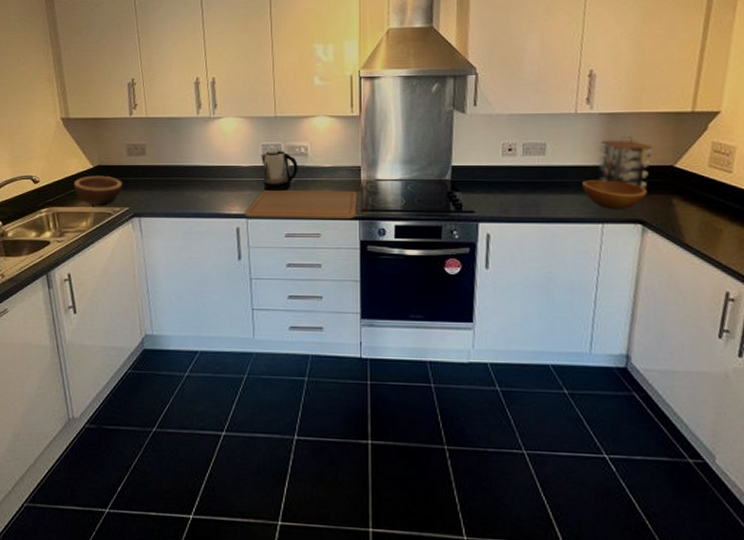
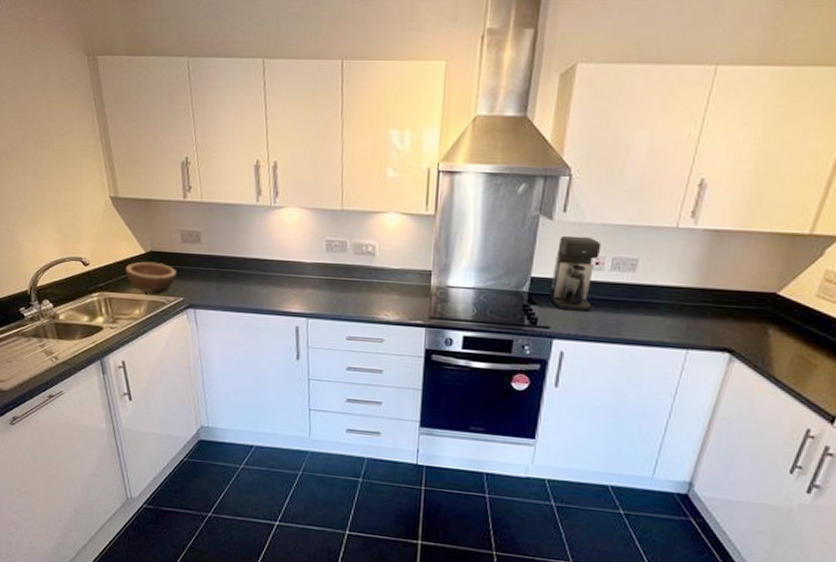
chopping board: present [245,190,357,219] -> none [305,290,426,326]
kettle: present [261,150,298,192] -> none [324,247,364,292]
coffee maker: none [470,126,512,194] -> present [549,235,602,312]
wooden bowl: present [582,180,647,210] -> none [671,302,742,337]
spice rack: present [597,134,652,189] -> none [688,254,757,316]

